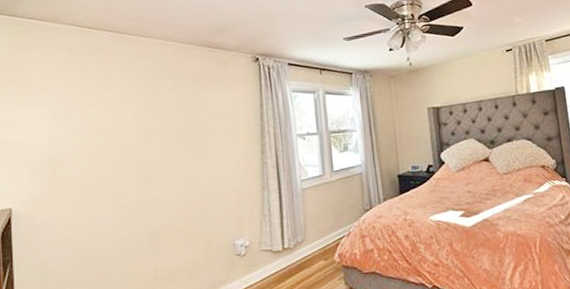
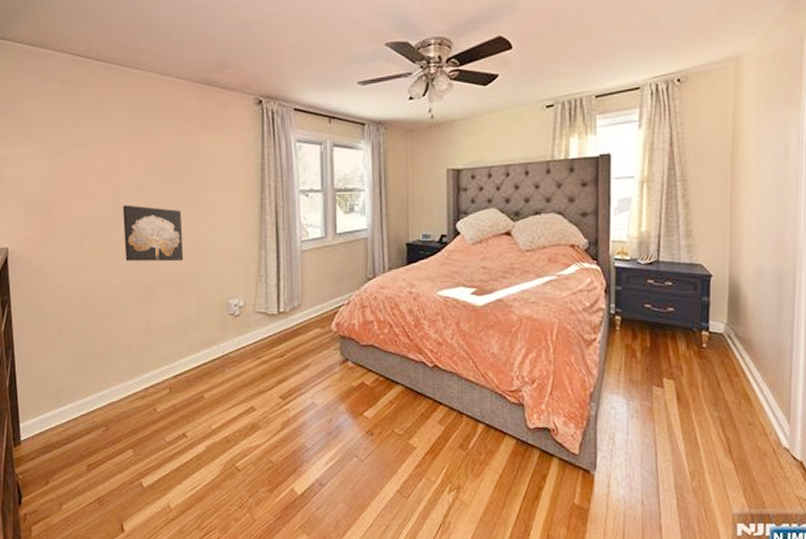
wall art: none [129,158,190,212] -> present [122,205,184,262]

